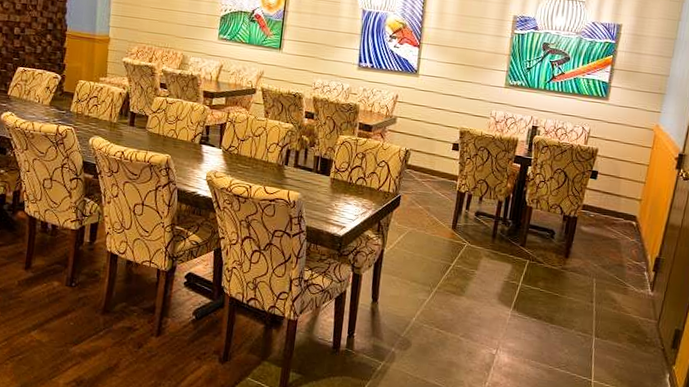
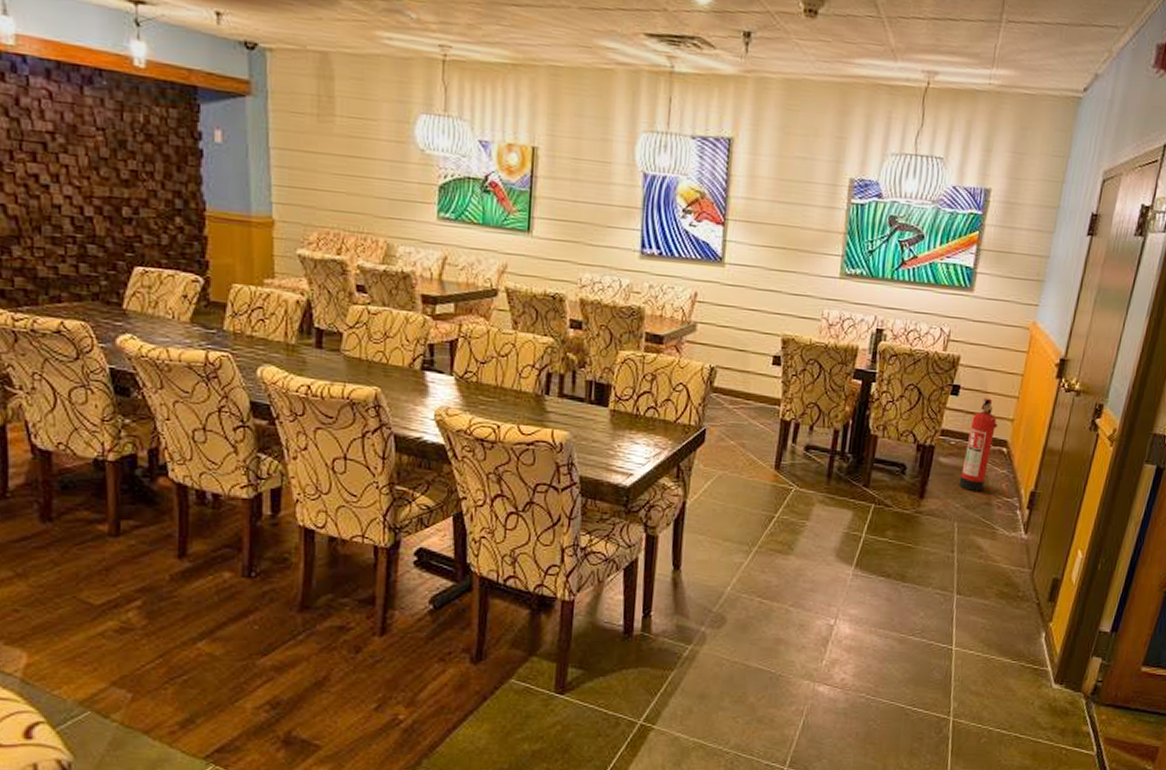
fire extinguisher: none [597,182,628,255] -> present [958,398,997,491]

